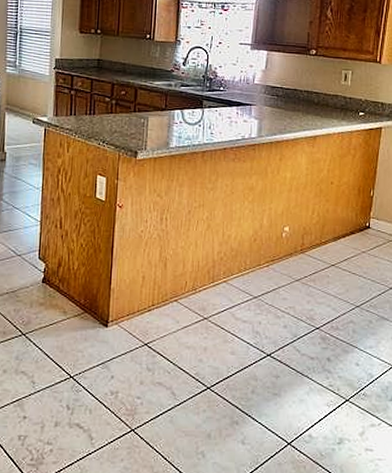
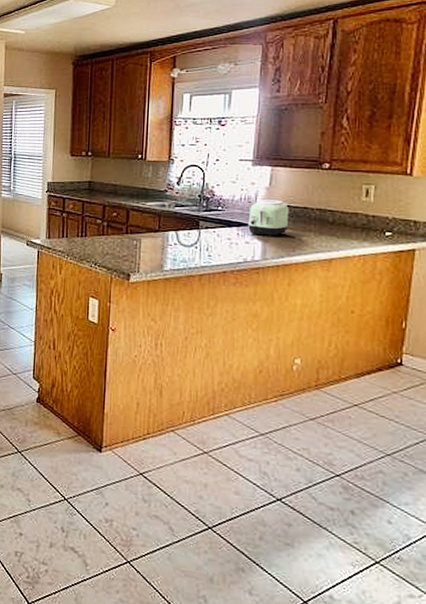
toaster: none [246,81,282,115] -> present [248,199,289,236]

